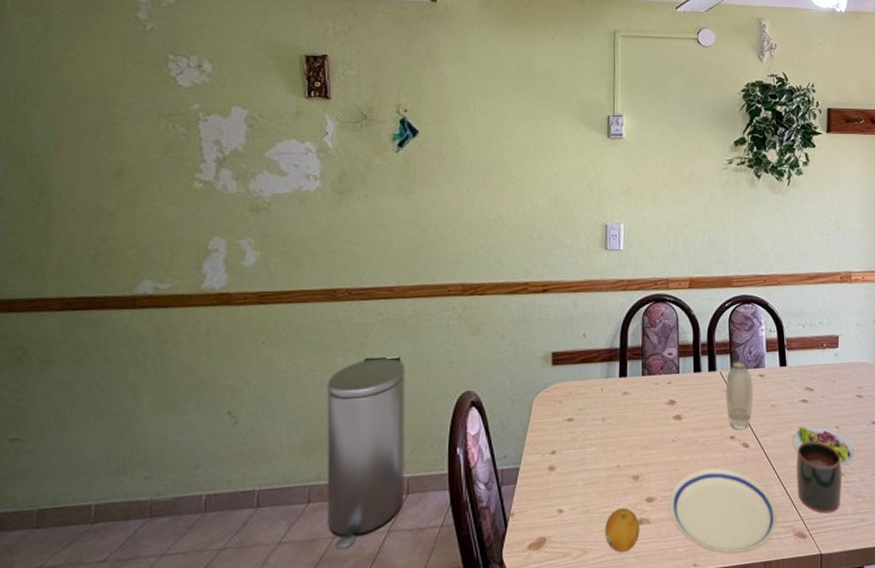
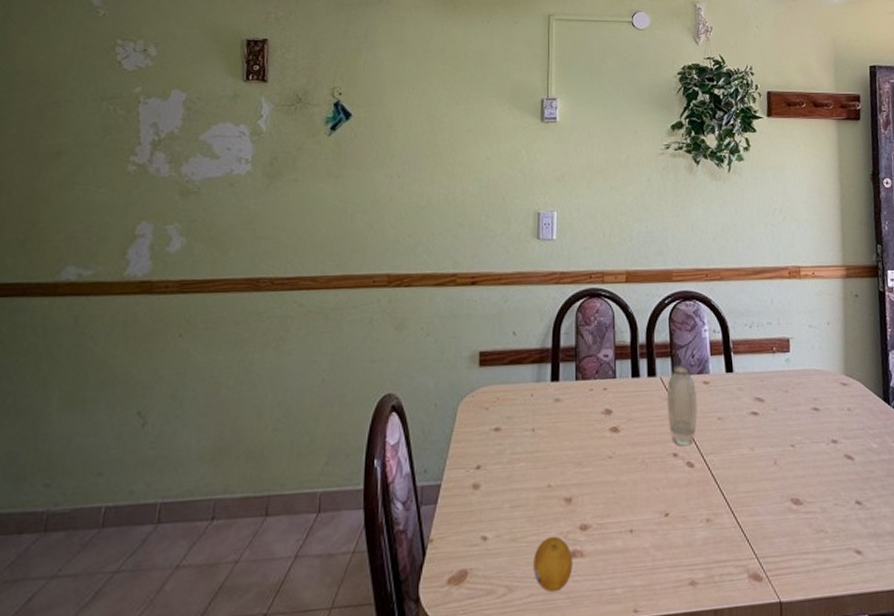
pedal bin: present [327,356,406,549] -> none [231,353,325,577]
plate: present [669,468,779,554] -> none [606,491,730,598]
salad plate: present [792,426,857,466] -> none [742,444,817,493]
mug: present [796,441,843,514] -> none [748,461,801,551]

